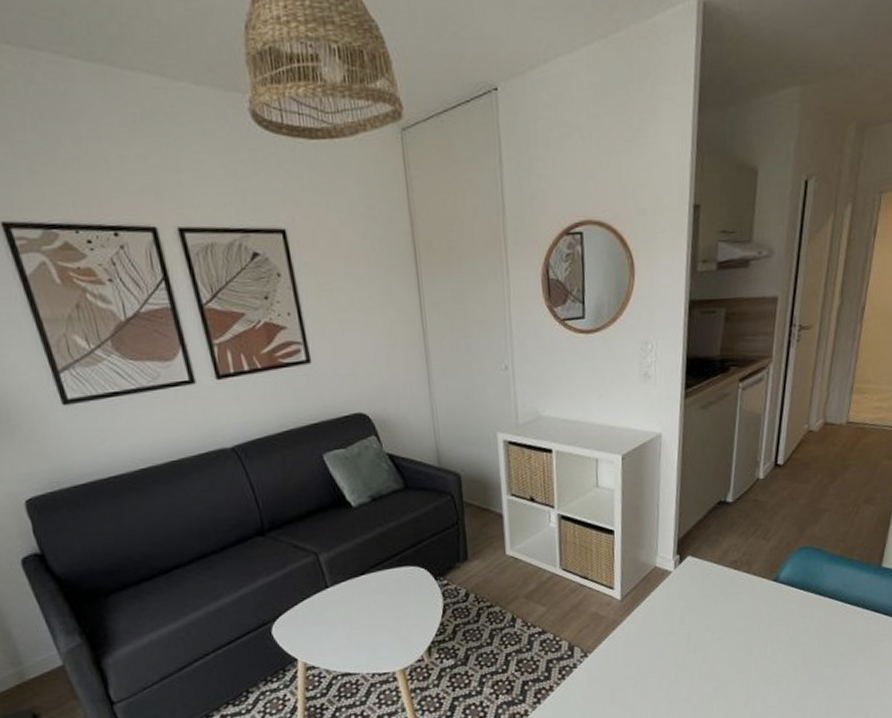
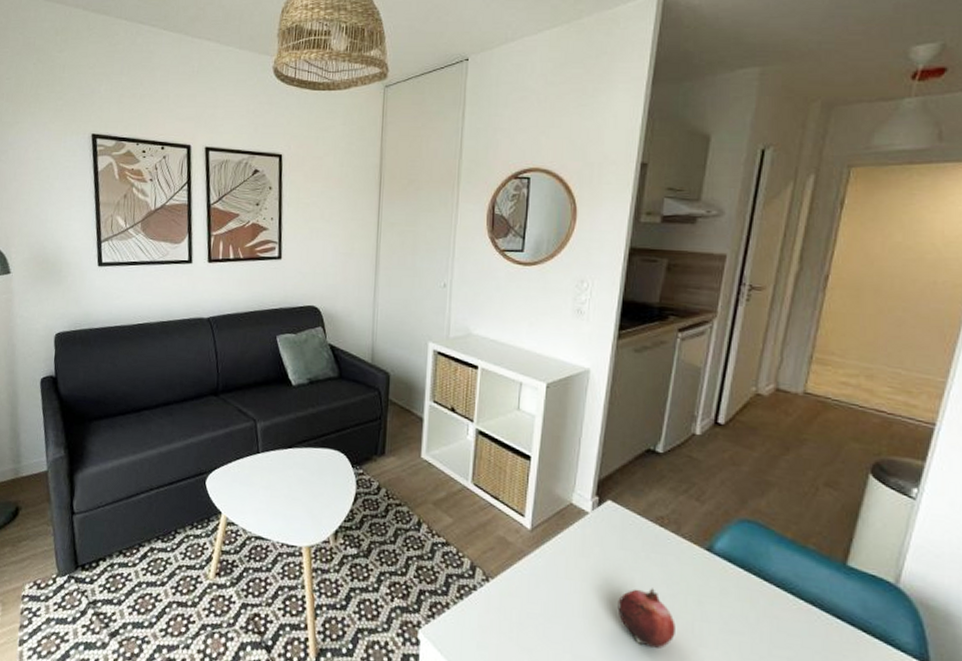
fruit: none [703,625,752,677] -> present [617,588,675,649]

